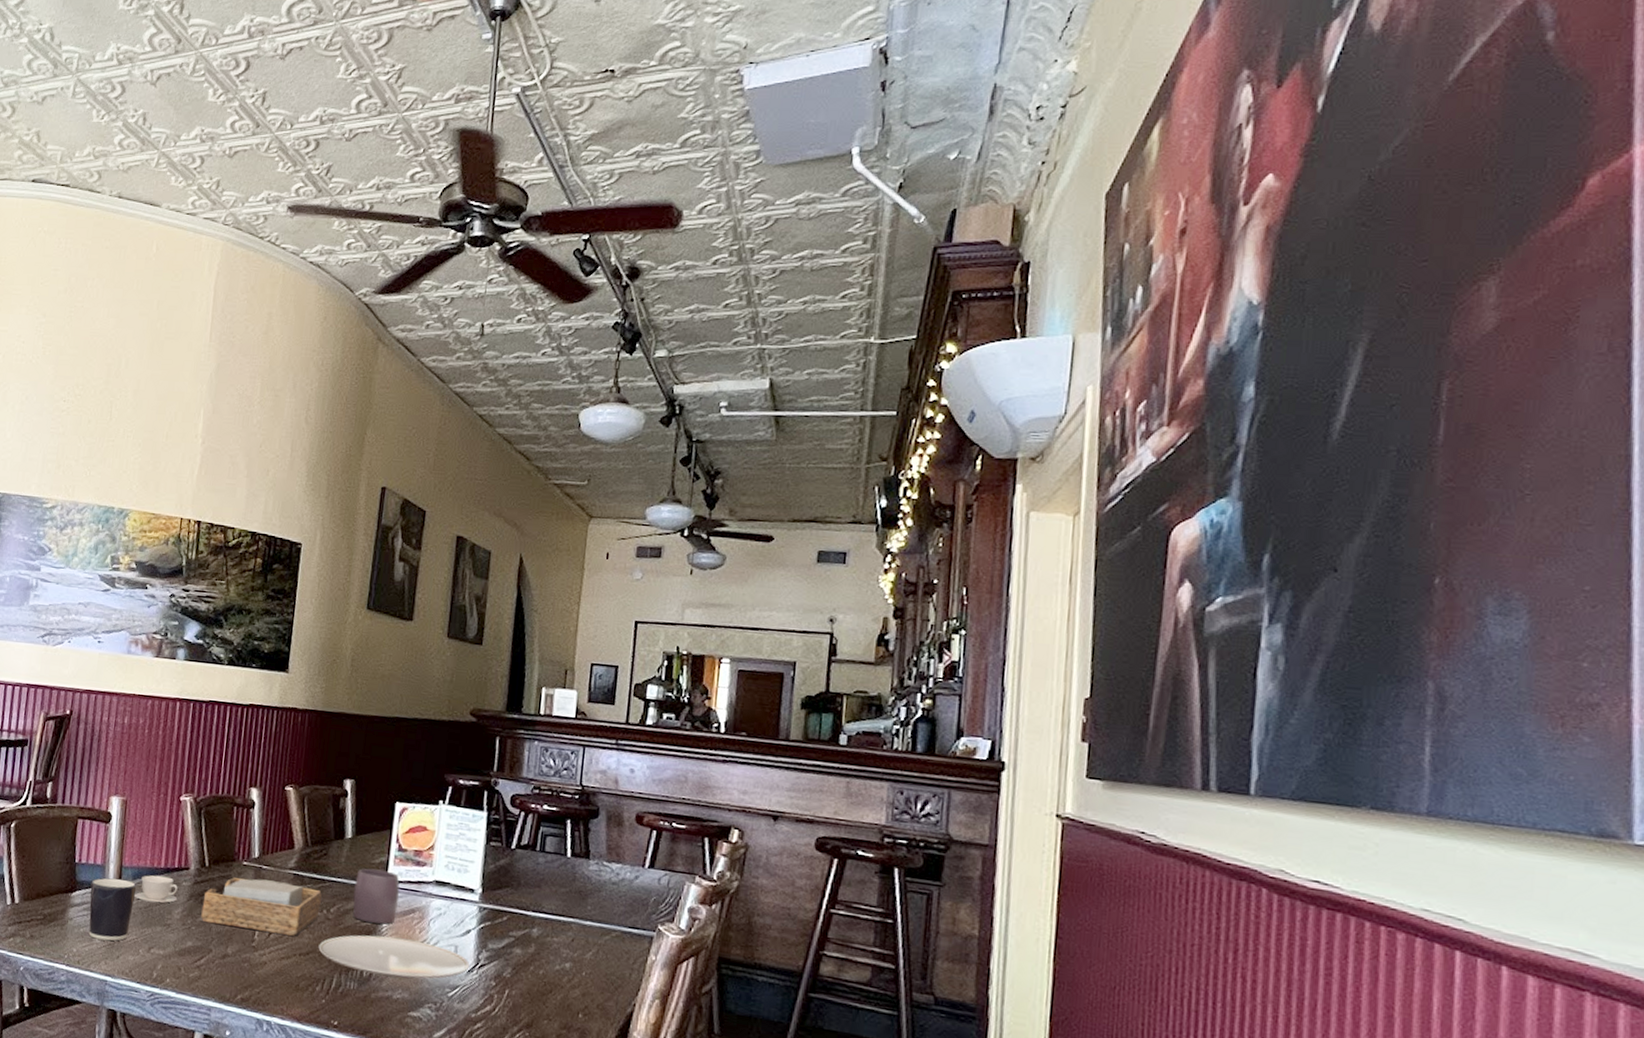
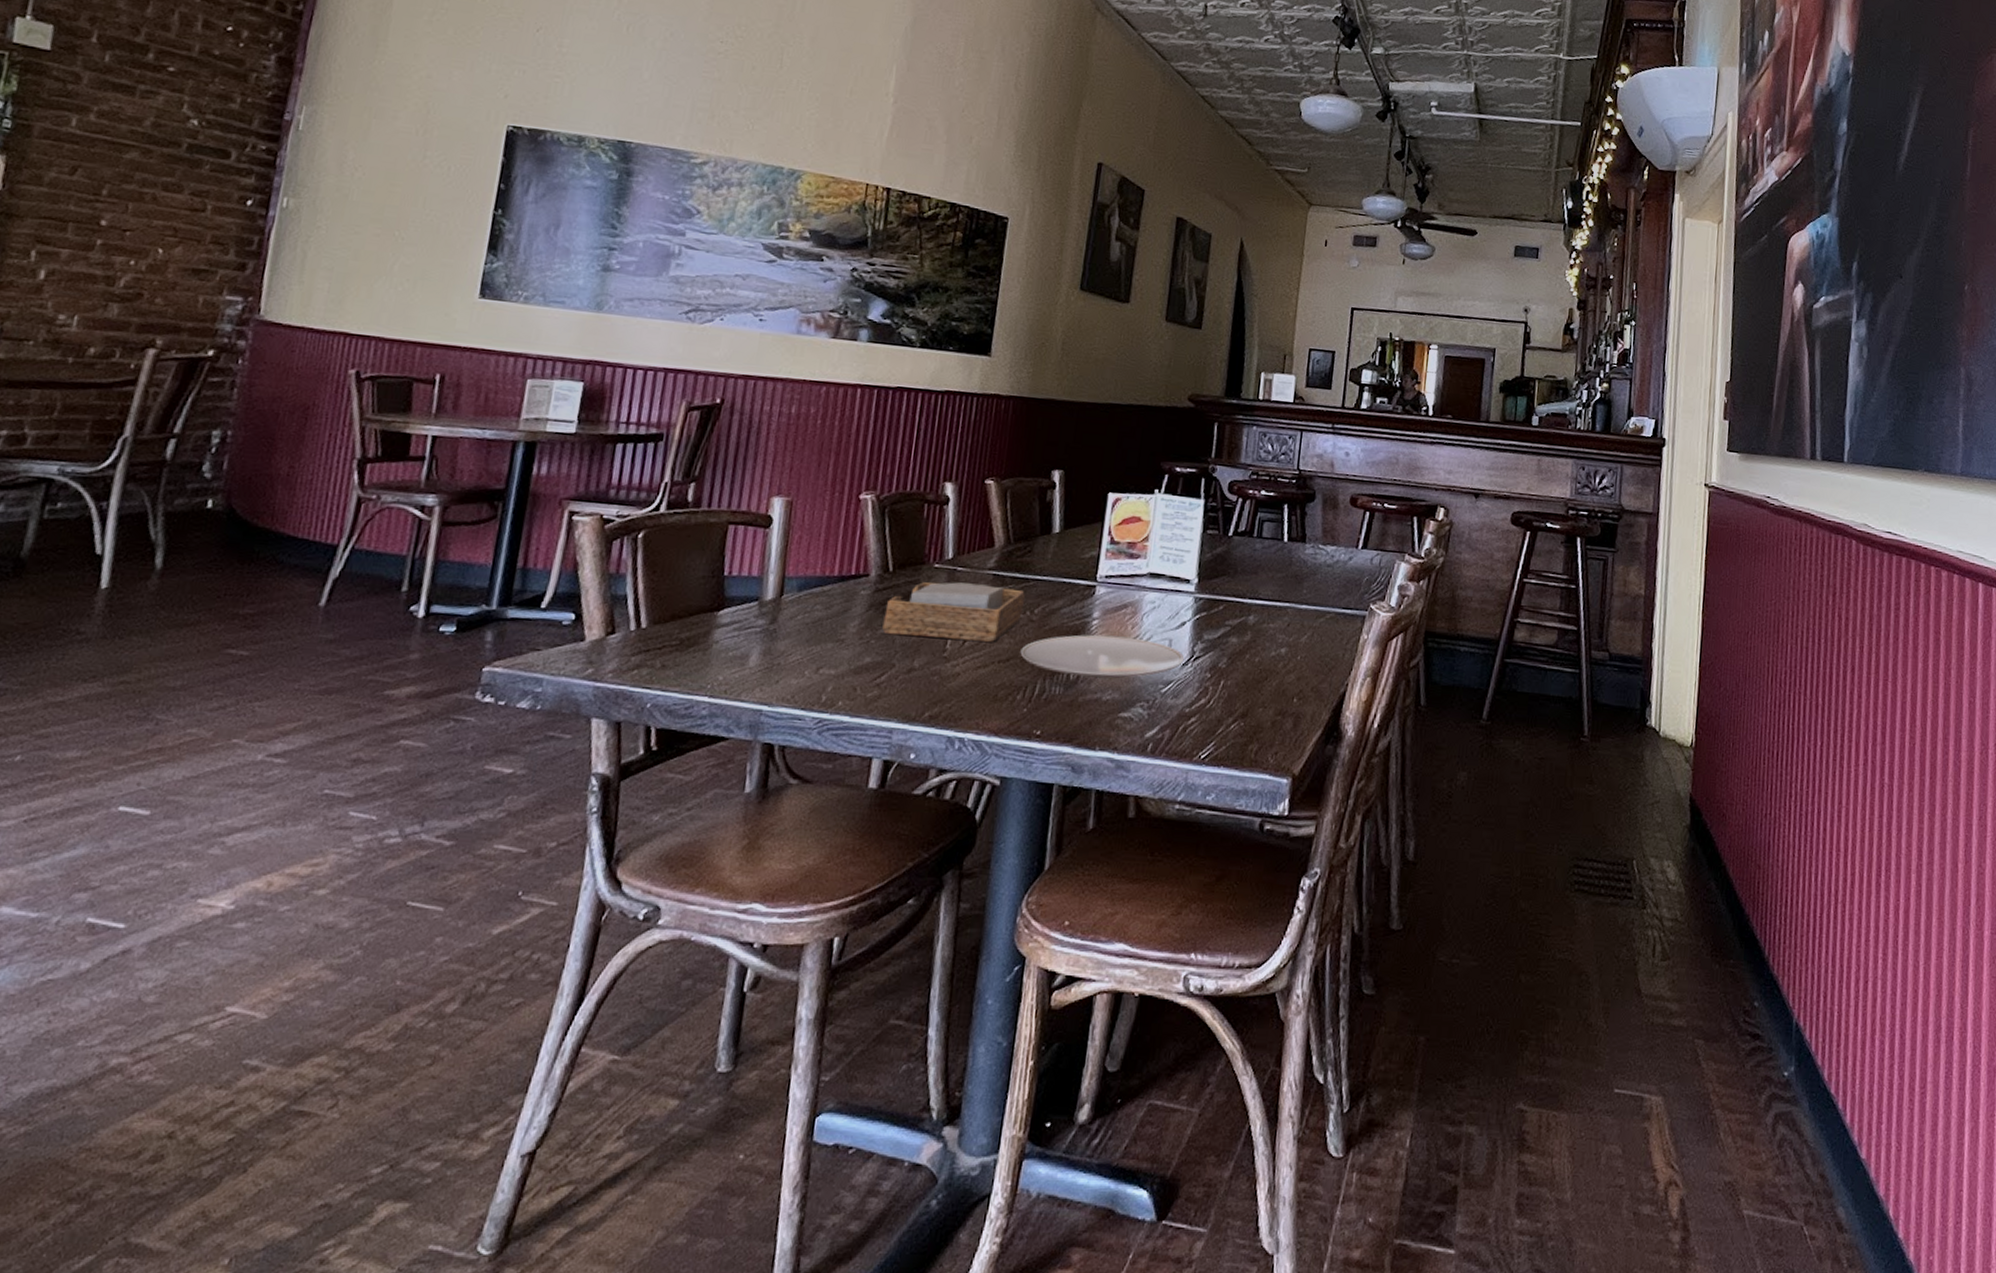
mug: present [89,877,137,941] -> none [739,591,804,664]
teacup: present [134,875,178,903] -> none [800,584,855,616]
mug: present [353,868,400,925] -> none [1059,564,1112,622]

